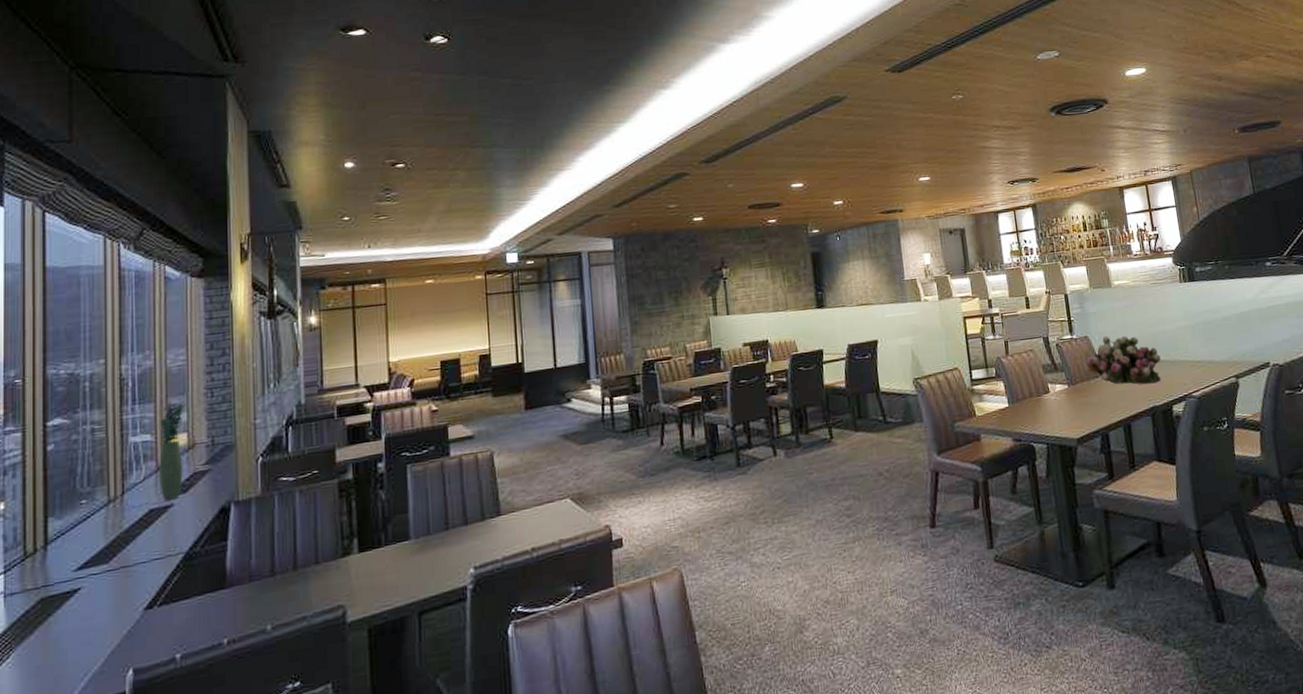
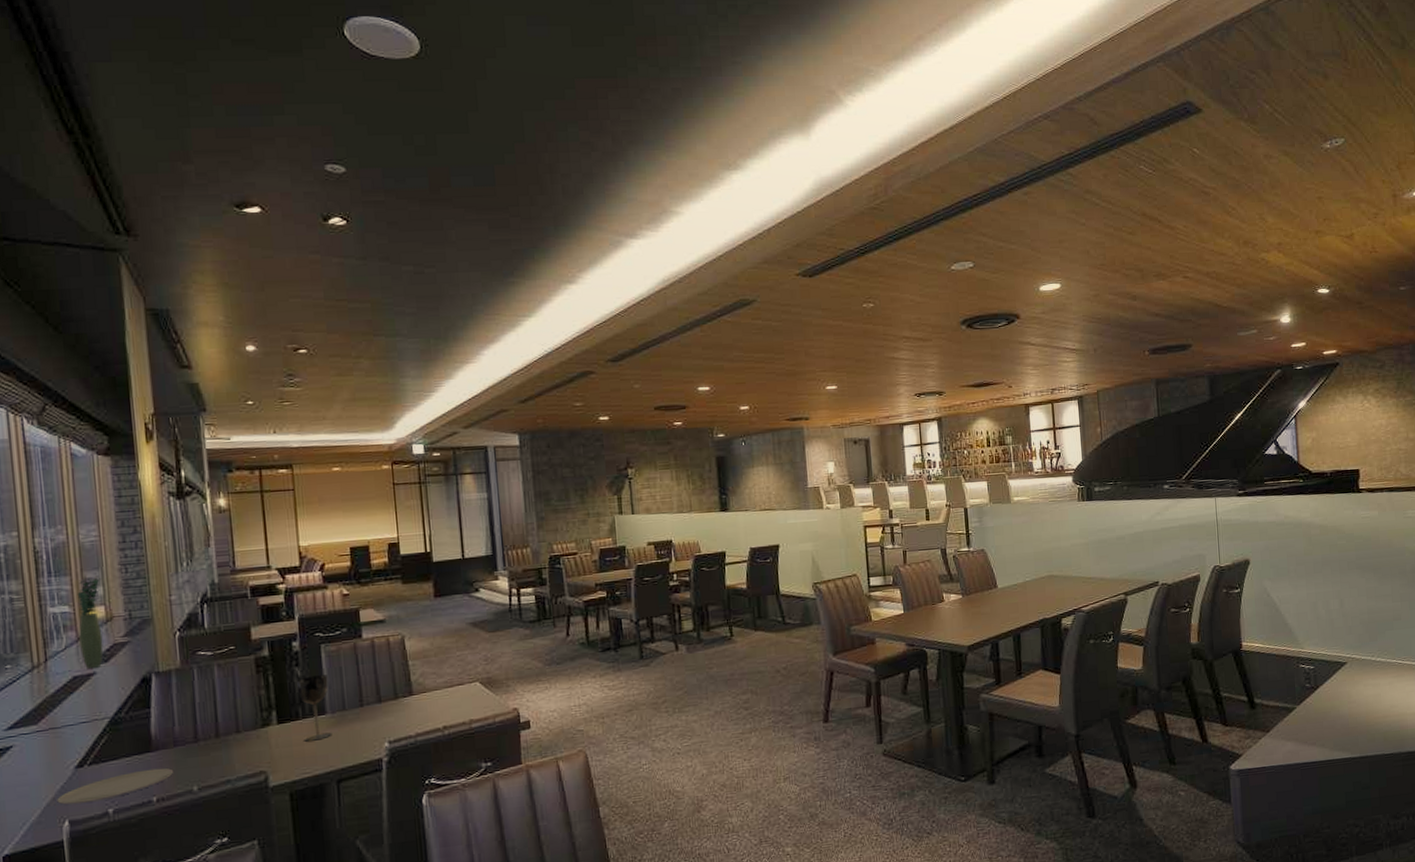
plate: none [122,606,246,652] -> present [57,768,173,806]
wine glass: none [381,497,416,571] -> present [297,675,333,742]
flower arrangement: present [1082,336,1161,385] -> none [977,550,1054,598]

